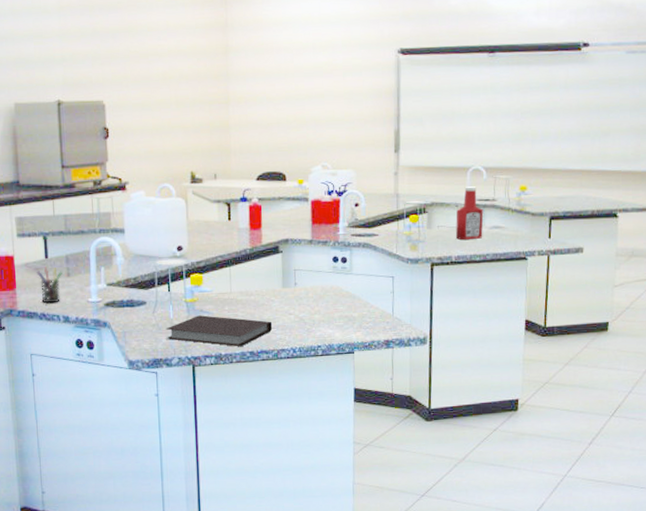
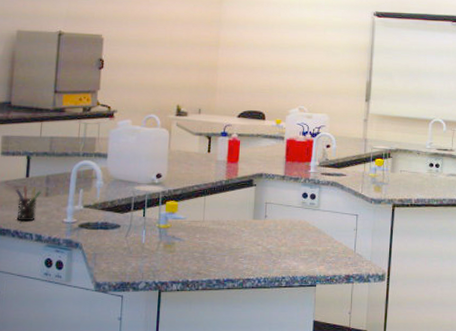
notebook: present [166,315,273,347] -> none [136,241,241,275]
ketchup bottle: present [456,186,484,240] -> none [417,137,442,184]

